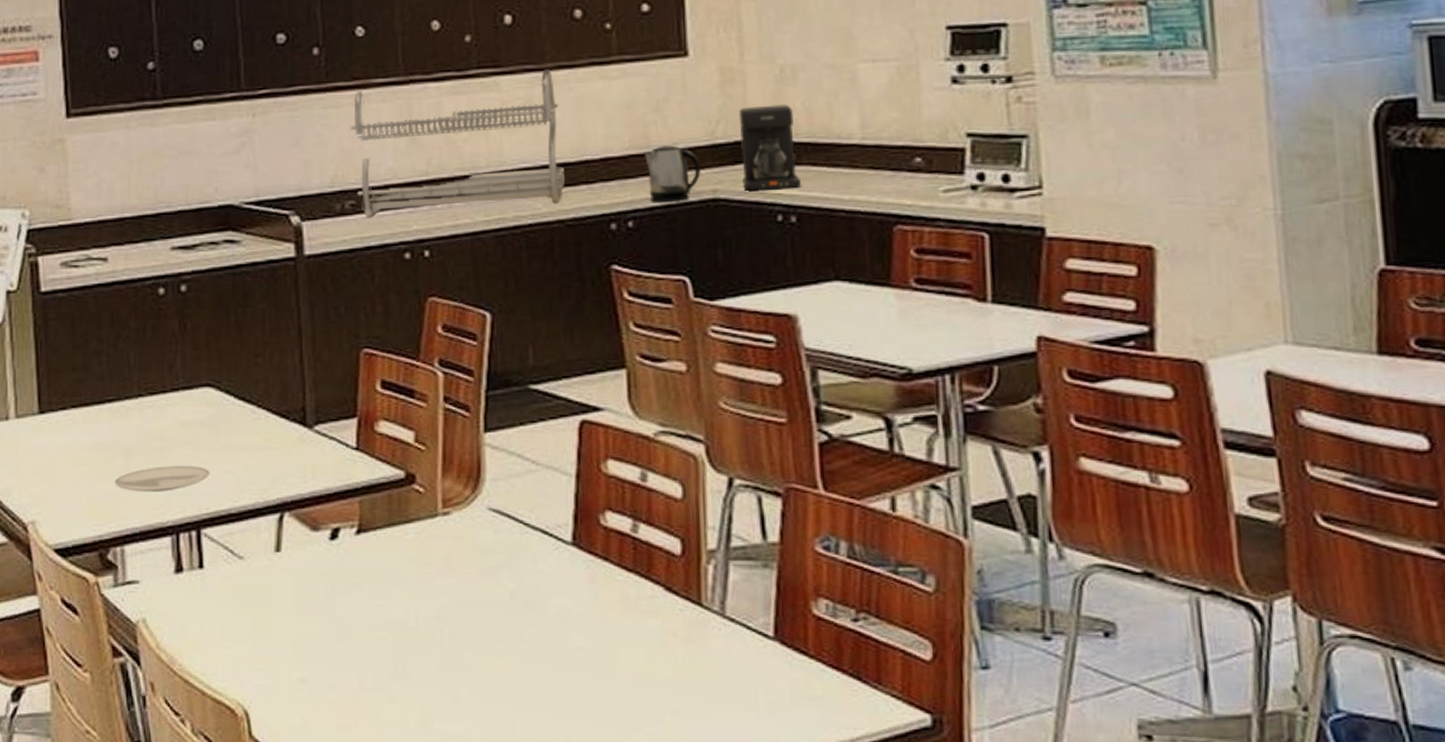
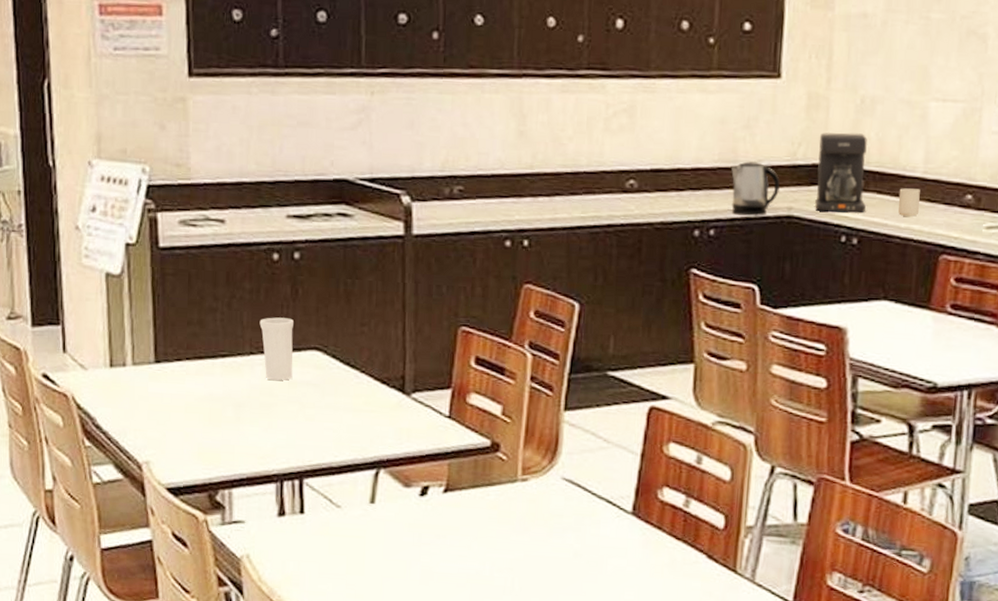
plate: present [114,465,210,491] -> none [225,419,314,443]
cup: none [147,355,185,422] -> present [259,317,294,380]
dish rack: present [350,69,566,218] -> none [463,77,658,208]
cup: none [836,157,863,187] -> present [898,188,920,217]

